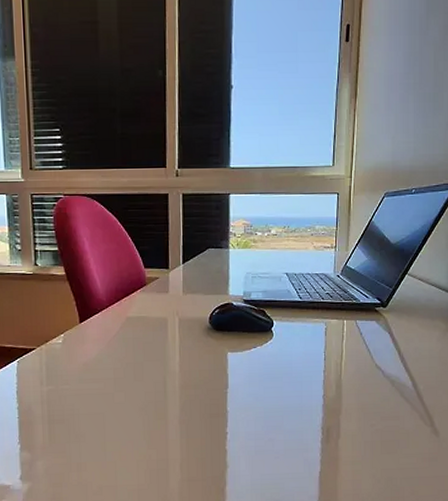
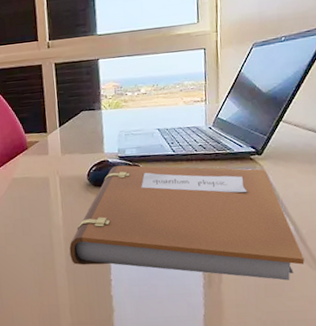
notebook: none [184,309,420,437] -> present [69,165,305,281]

